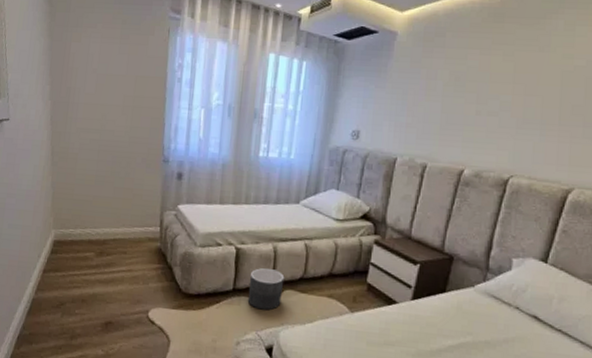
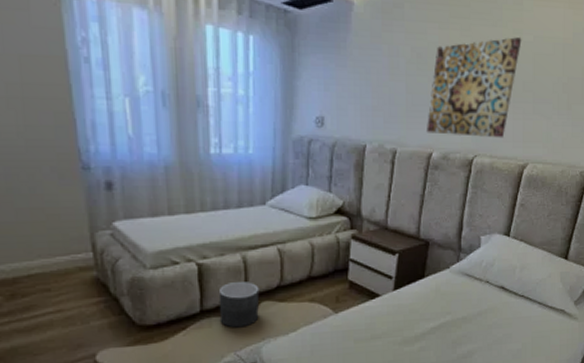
wall art: none [460,62,572,161] -> present [427,37,522,138]

